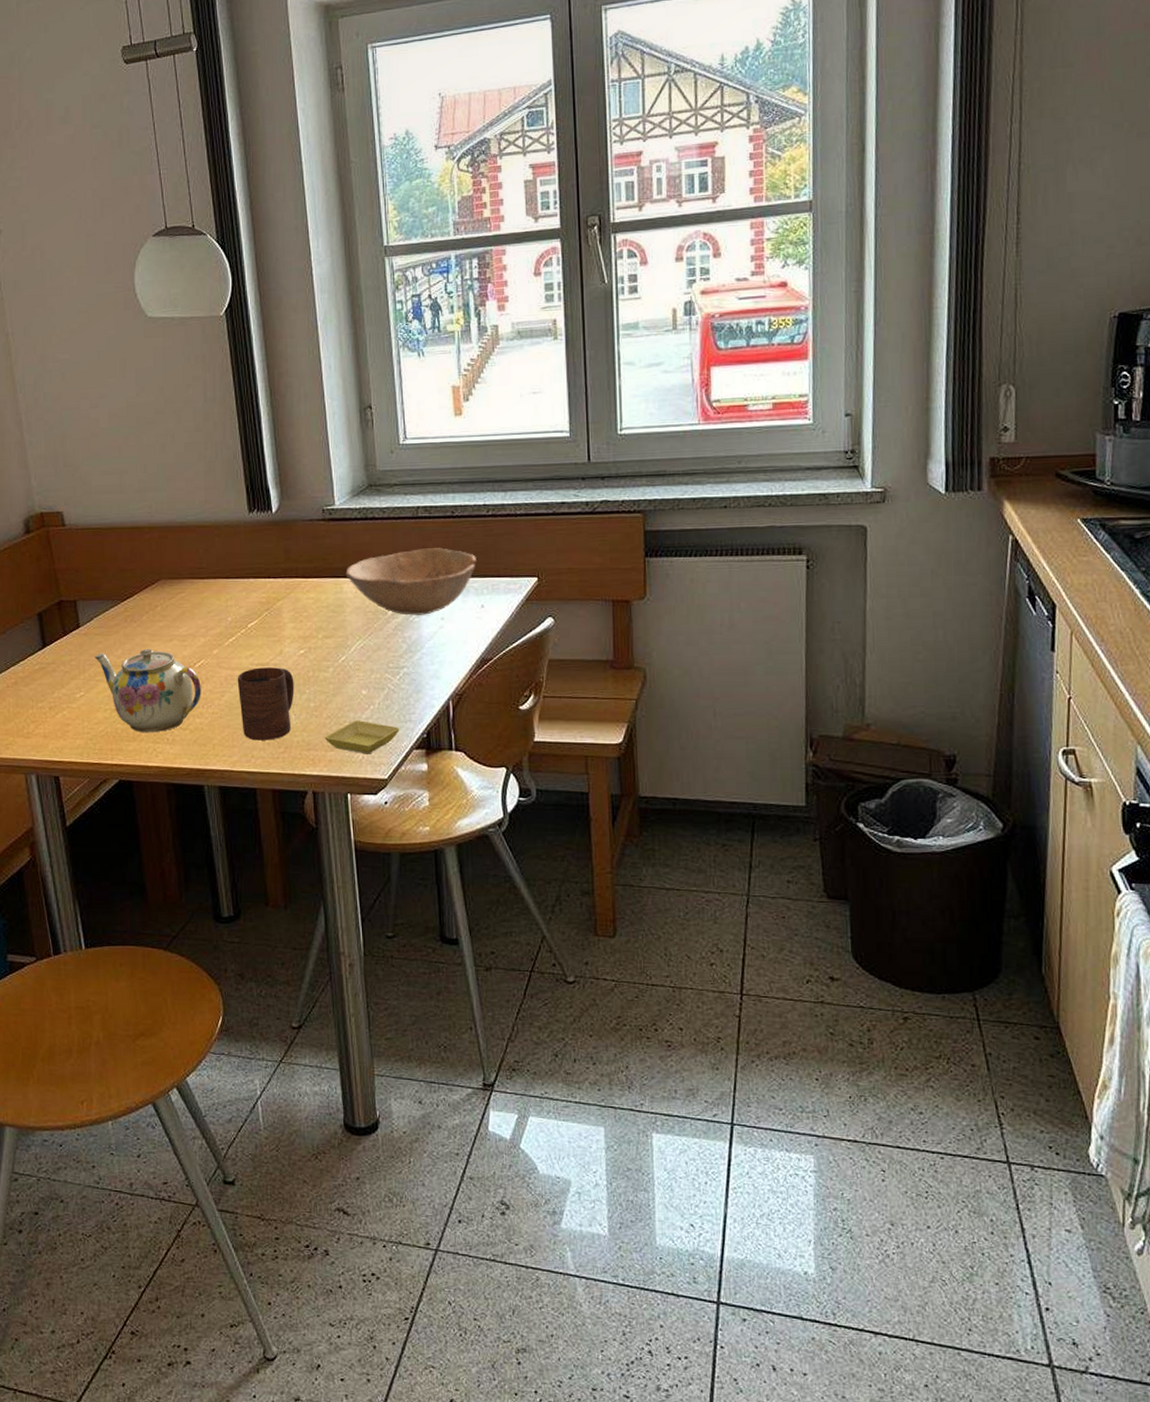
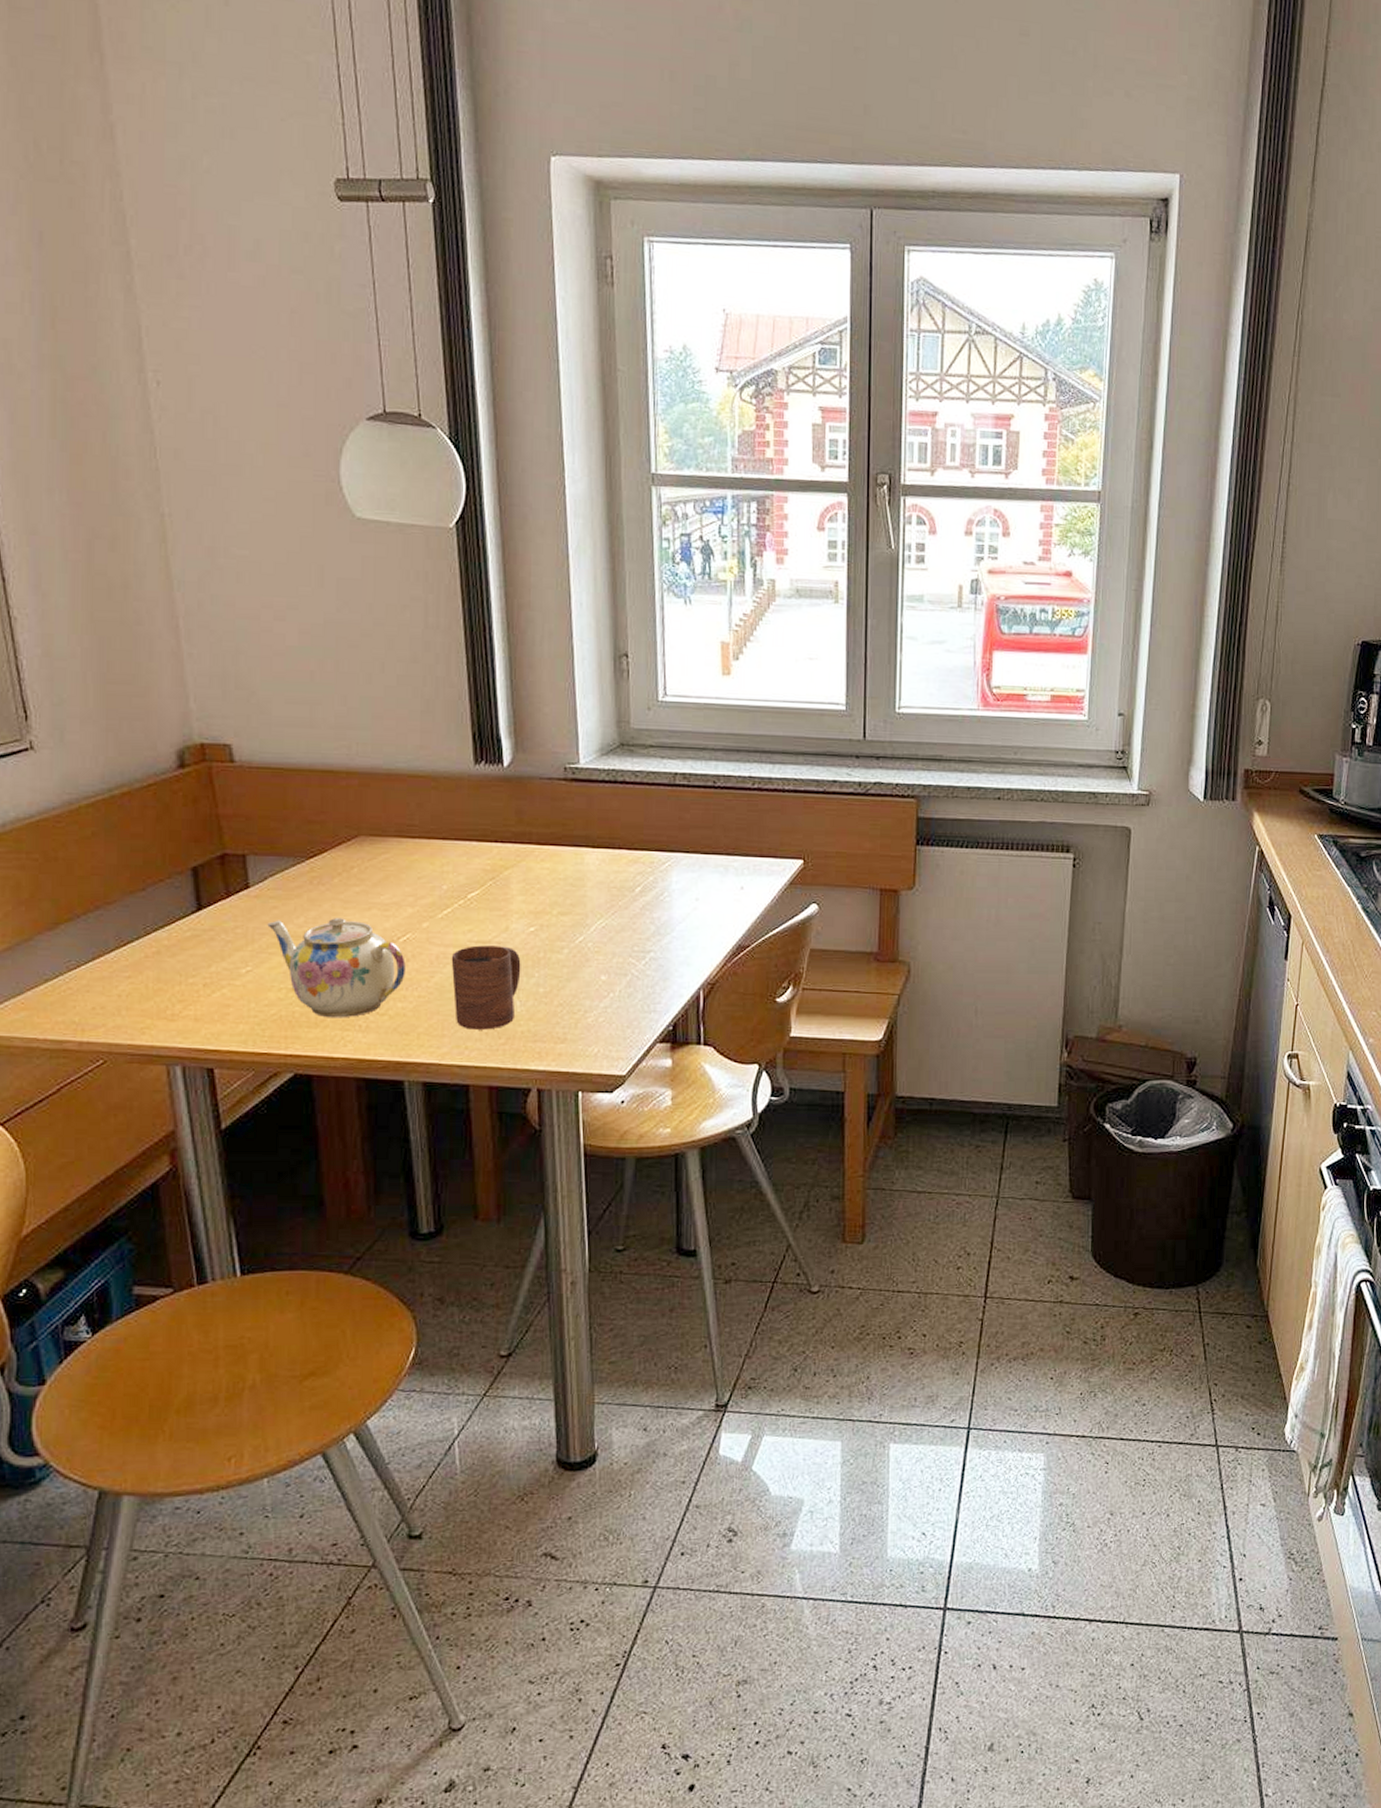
saucer: present [324,721,400,754] -> none [554,1010,643,1048]
bowl: present [345,548,476,615] -> none [588,820,738,894]

